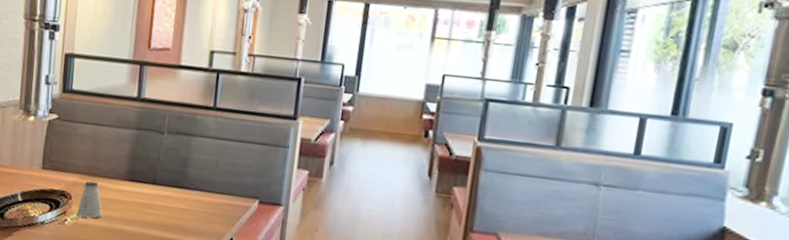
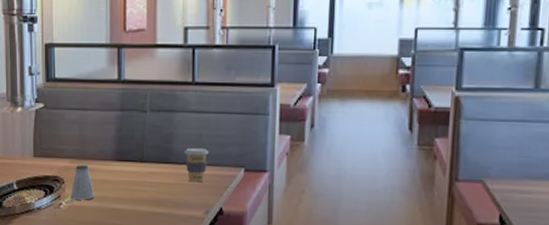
coffee cup: none [198,174,224,211] -> present [184,147,209,183]

